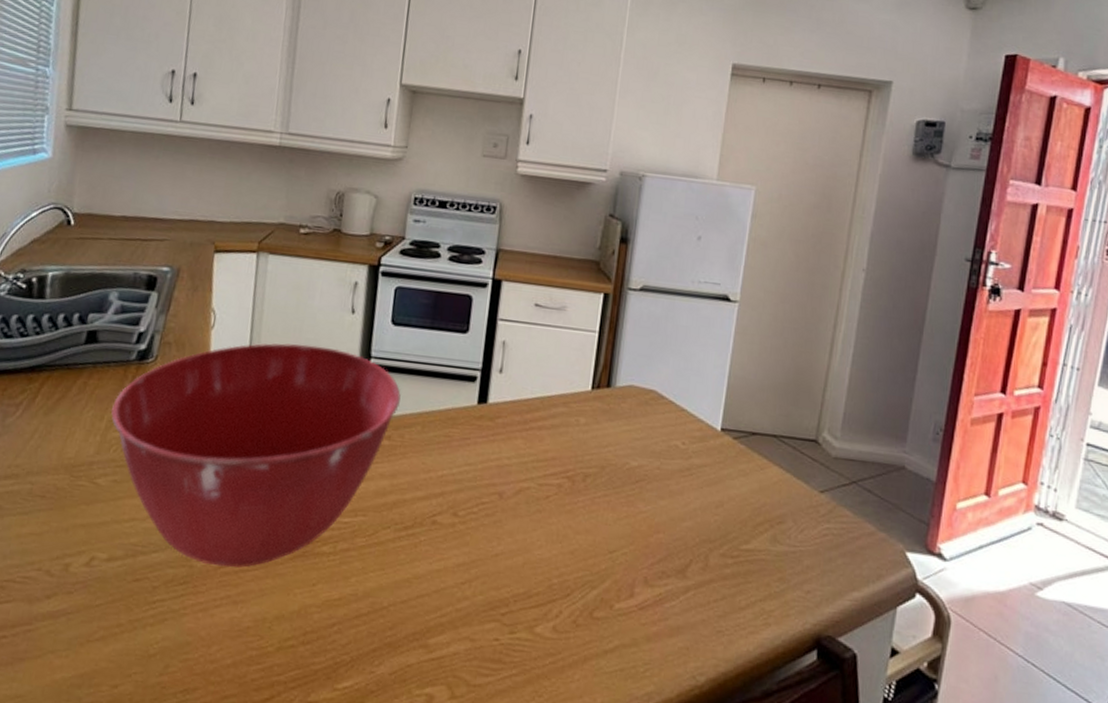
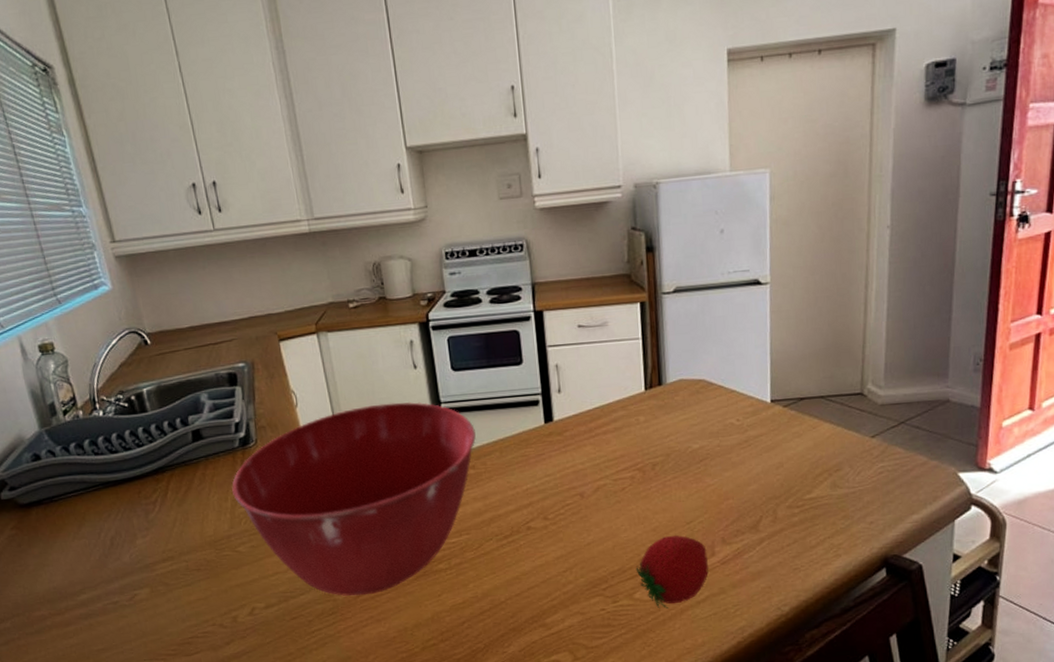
fruit: none [542,563,626,653] -> present [635,535,709,609]

